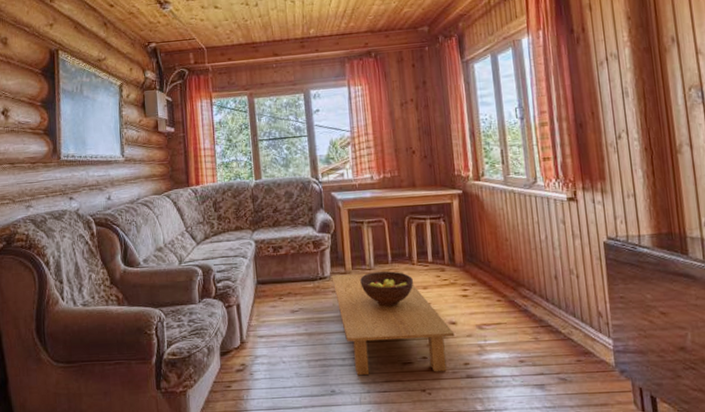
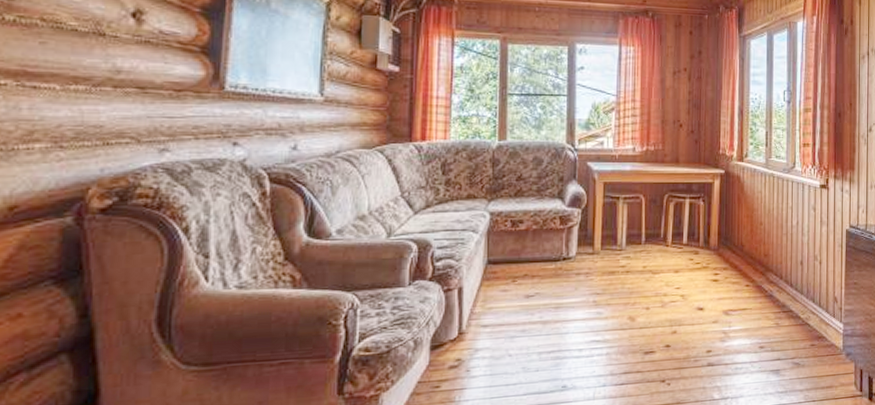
coffee table: present [331,272,455,375] -> none [577,254,701,367]
fruit bowl: present [360,271,413,307] -> none [609,252,665,291]

